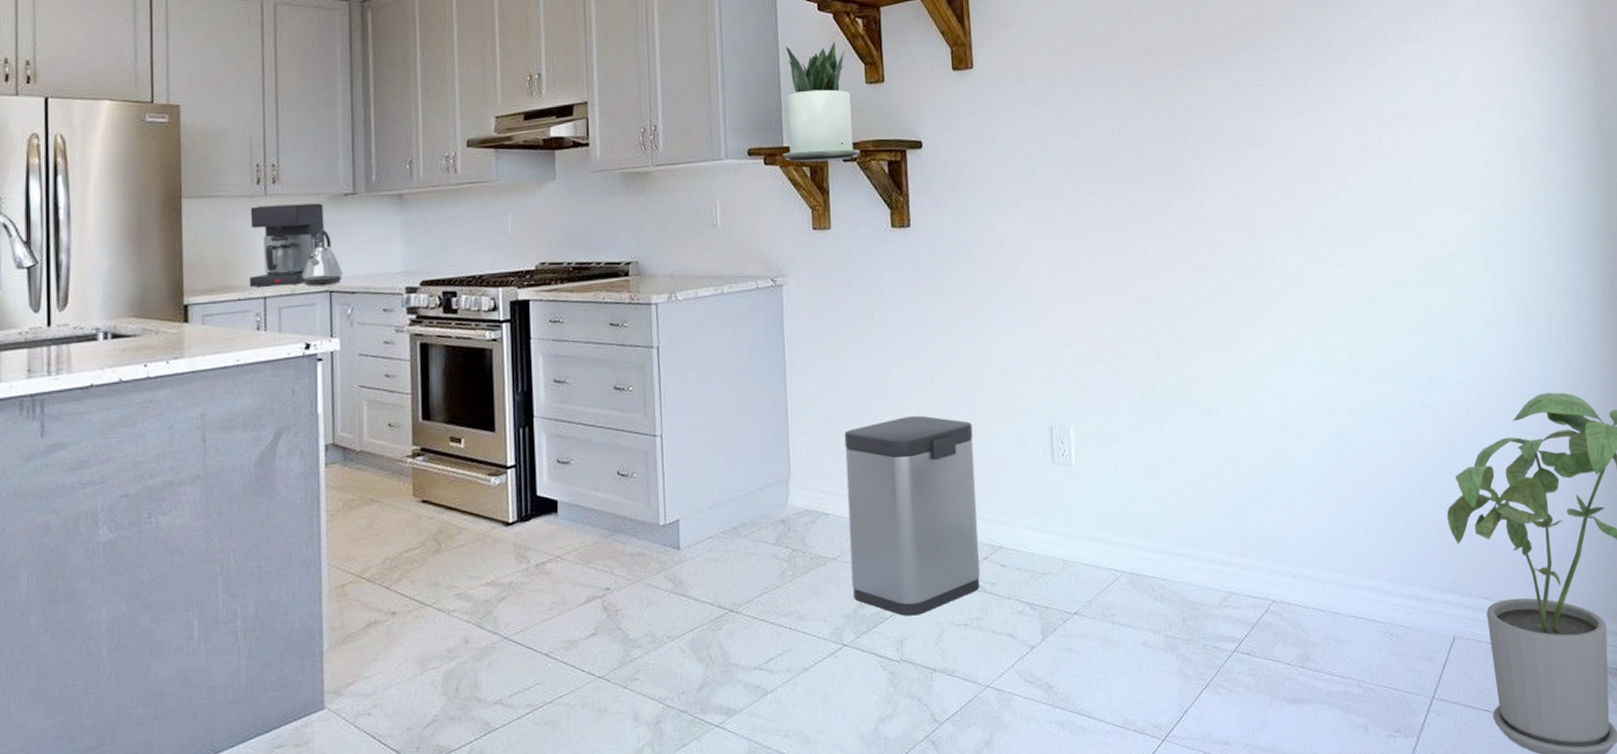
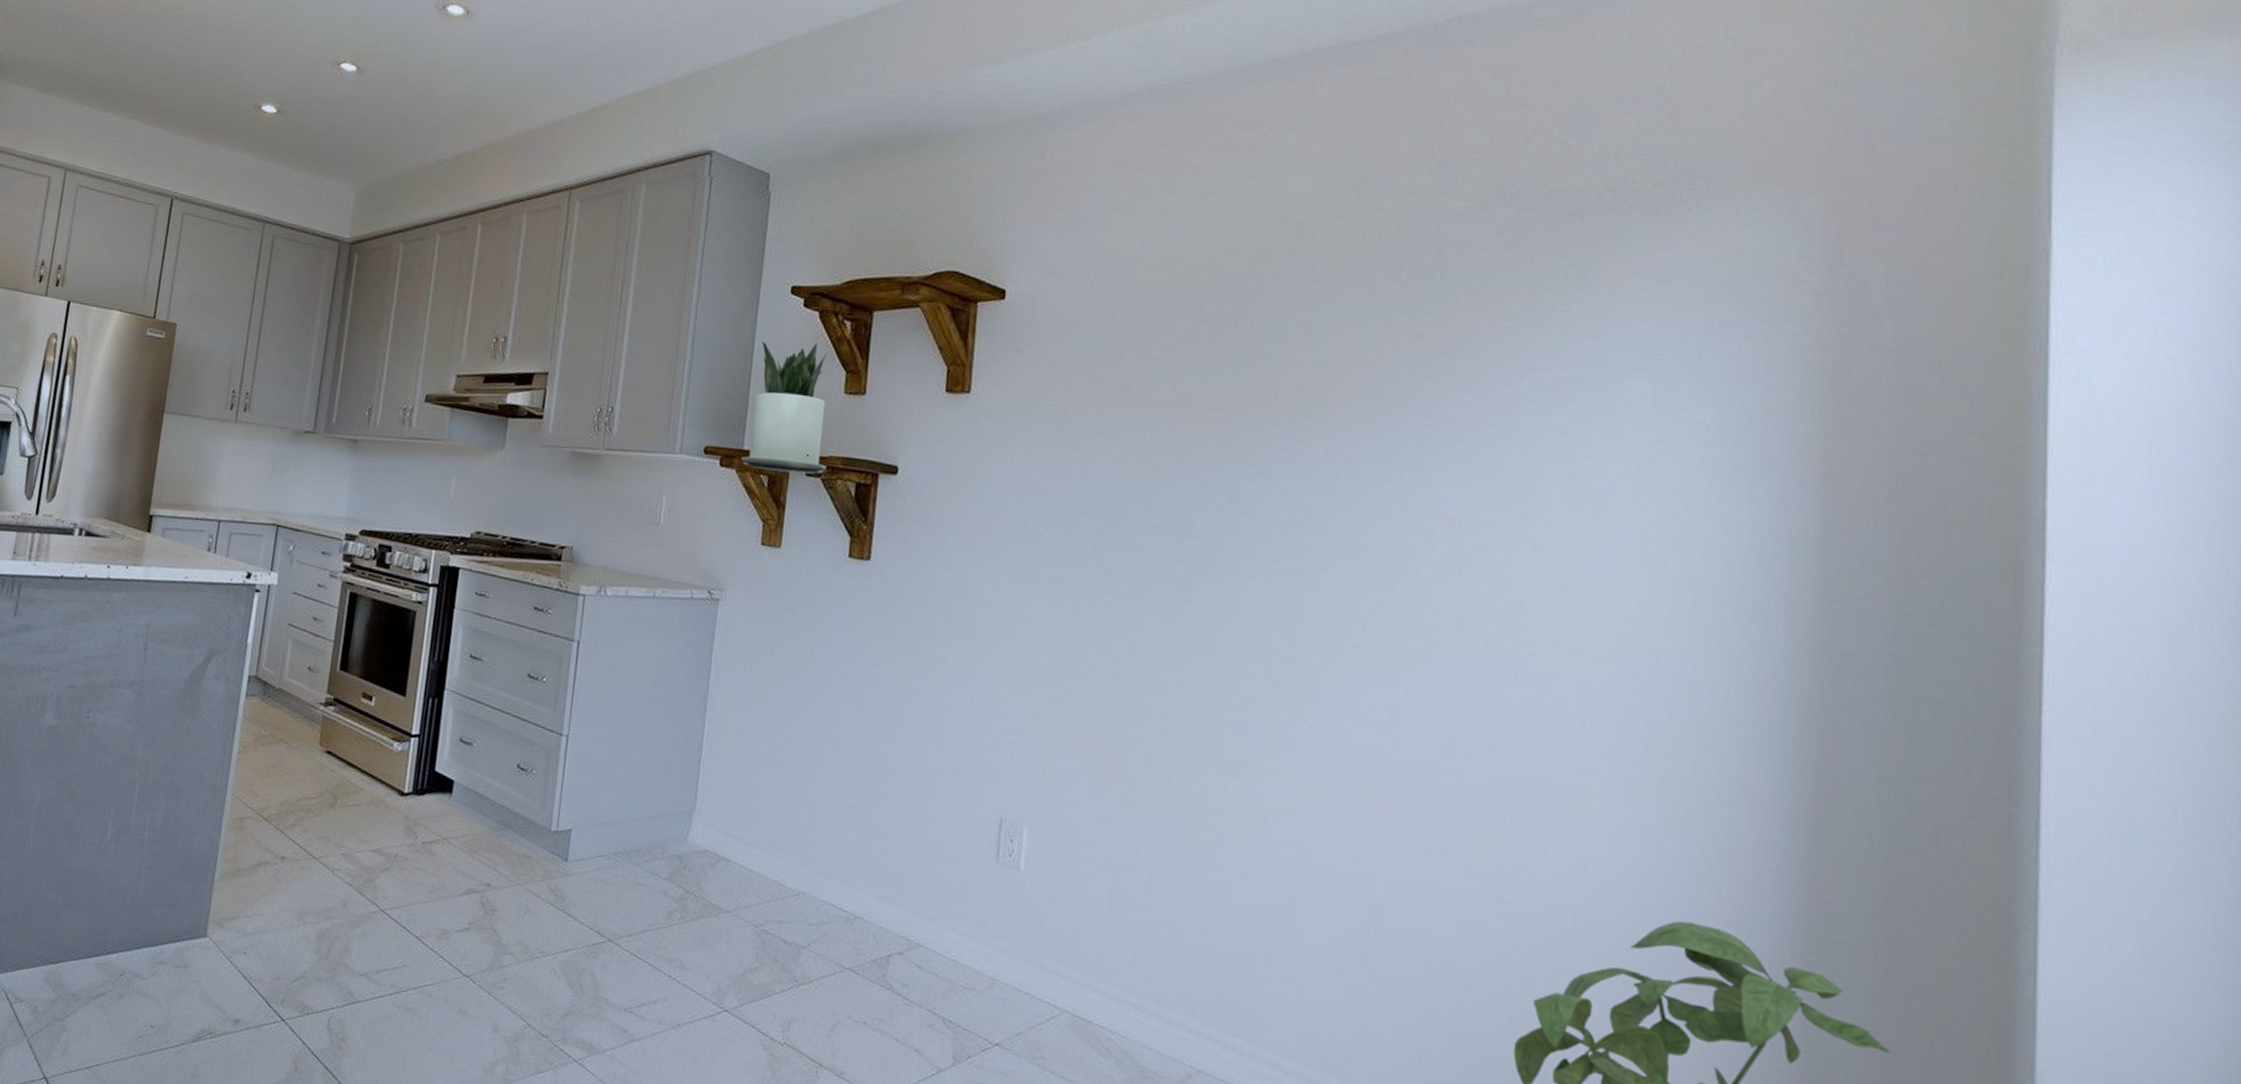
coffee maker: present [249,203,326,288] -> none [207,430,285,514]
kettle: present [301,229,342,287] -> none [254,462,292,520]
pedal bin: present [844,415,981,616] -> none [743,771,907,999]

